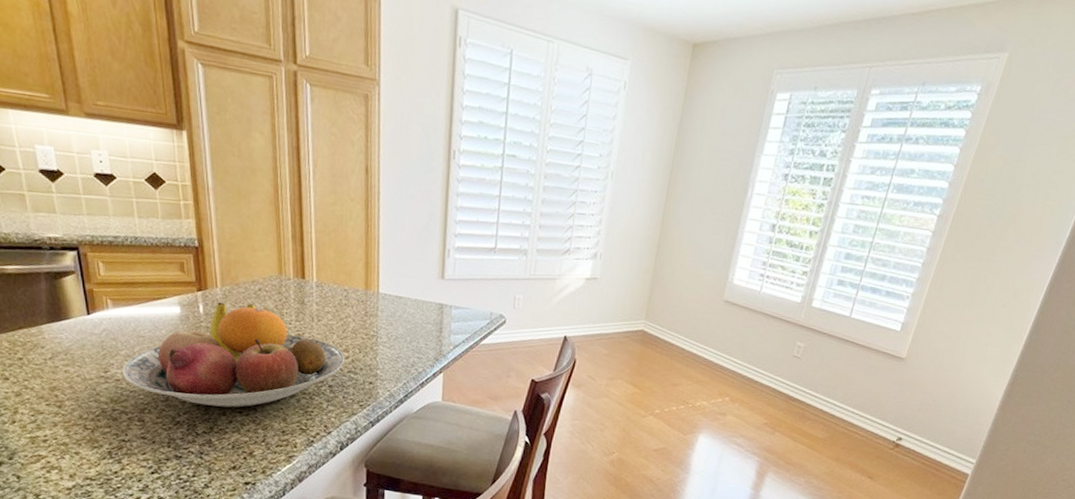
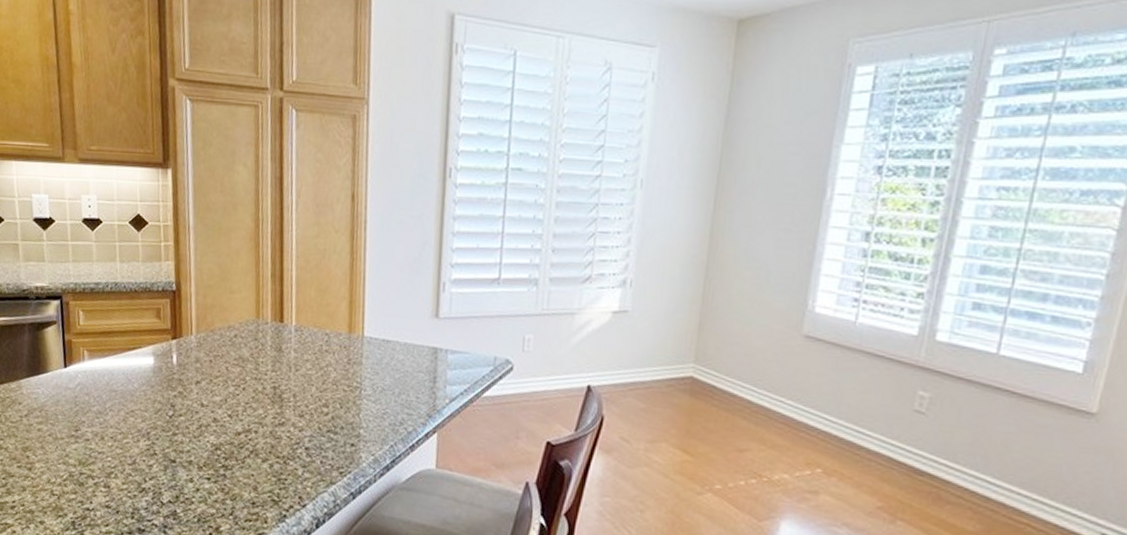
fruit bowl: present [123,302,346,408] -> none [93,351,325,473]

